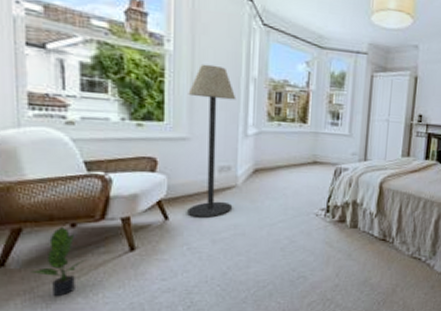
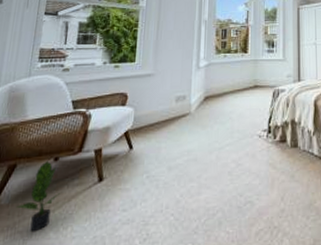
floor lamp: present [187,64,236,218] -> none [148,14,191,145]

